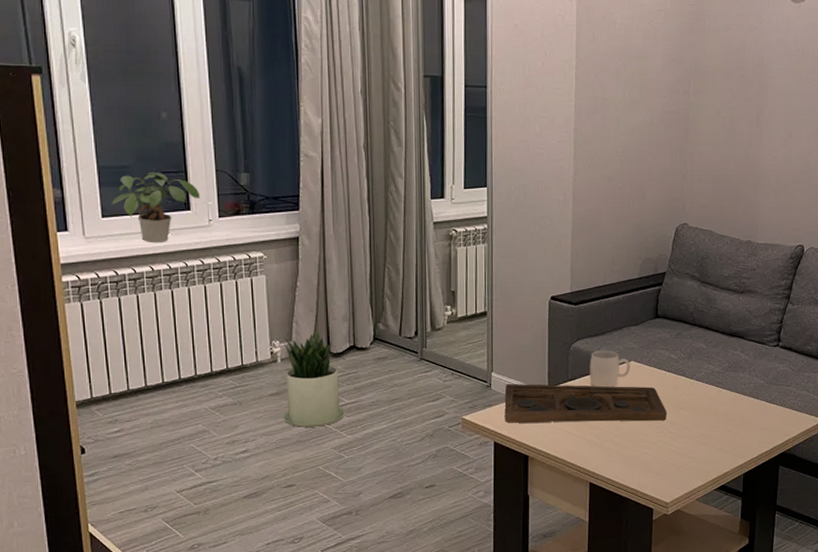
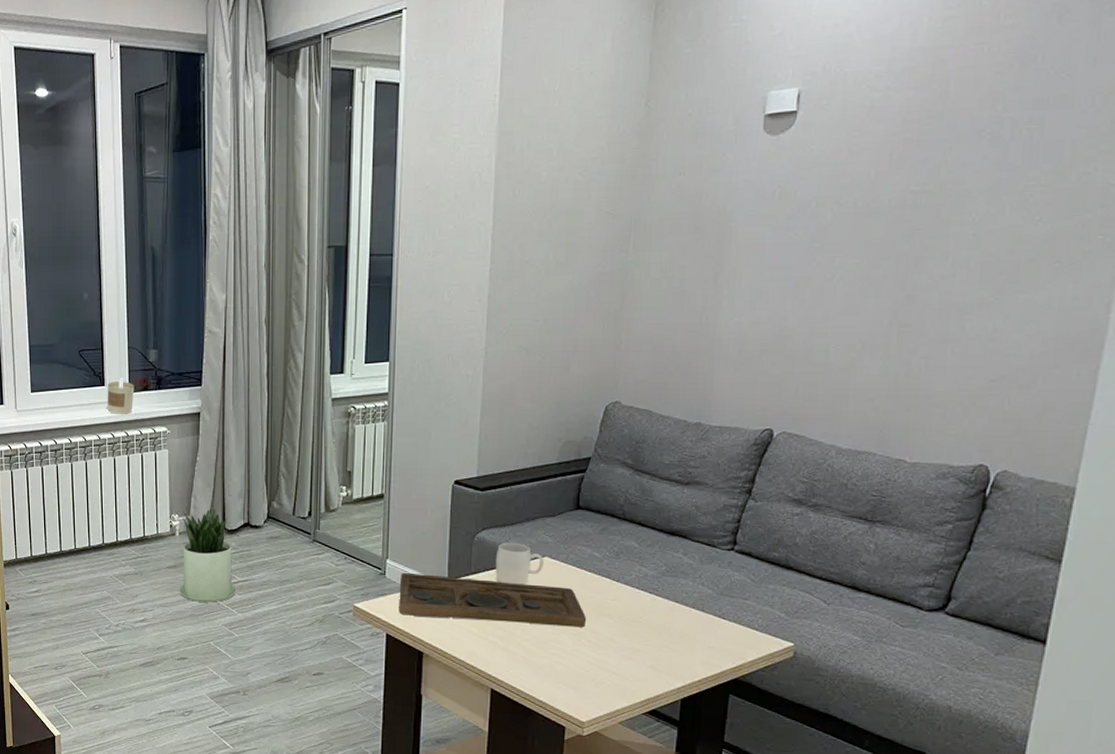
potted plant: present [112,171,201,243] -> none [40,349,114,417]
candle: none [193,203,225,241] -> present [107,379,135,415]

